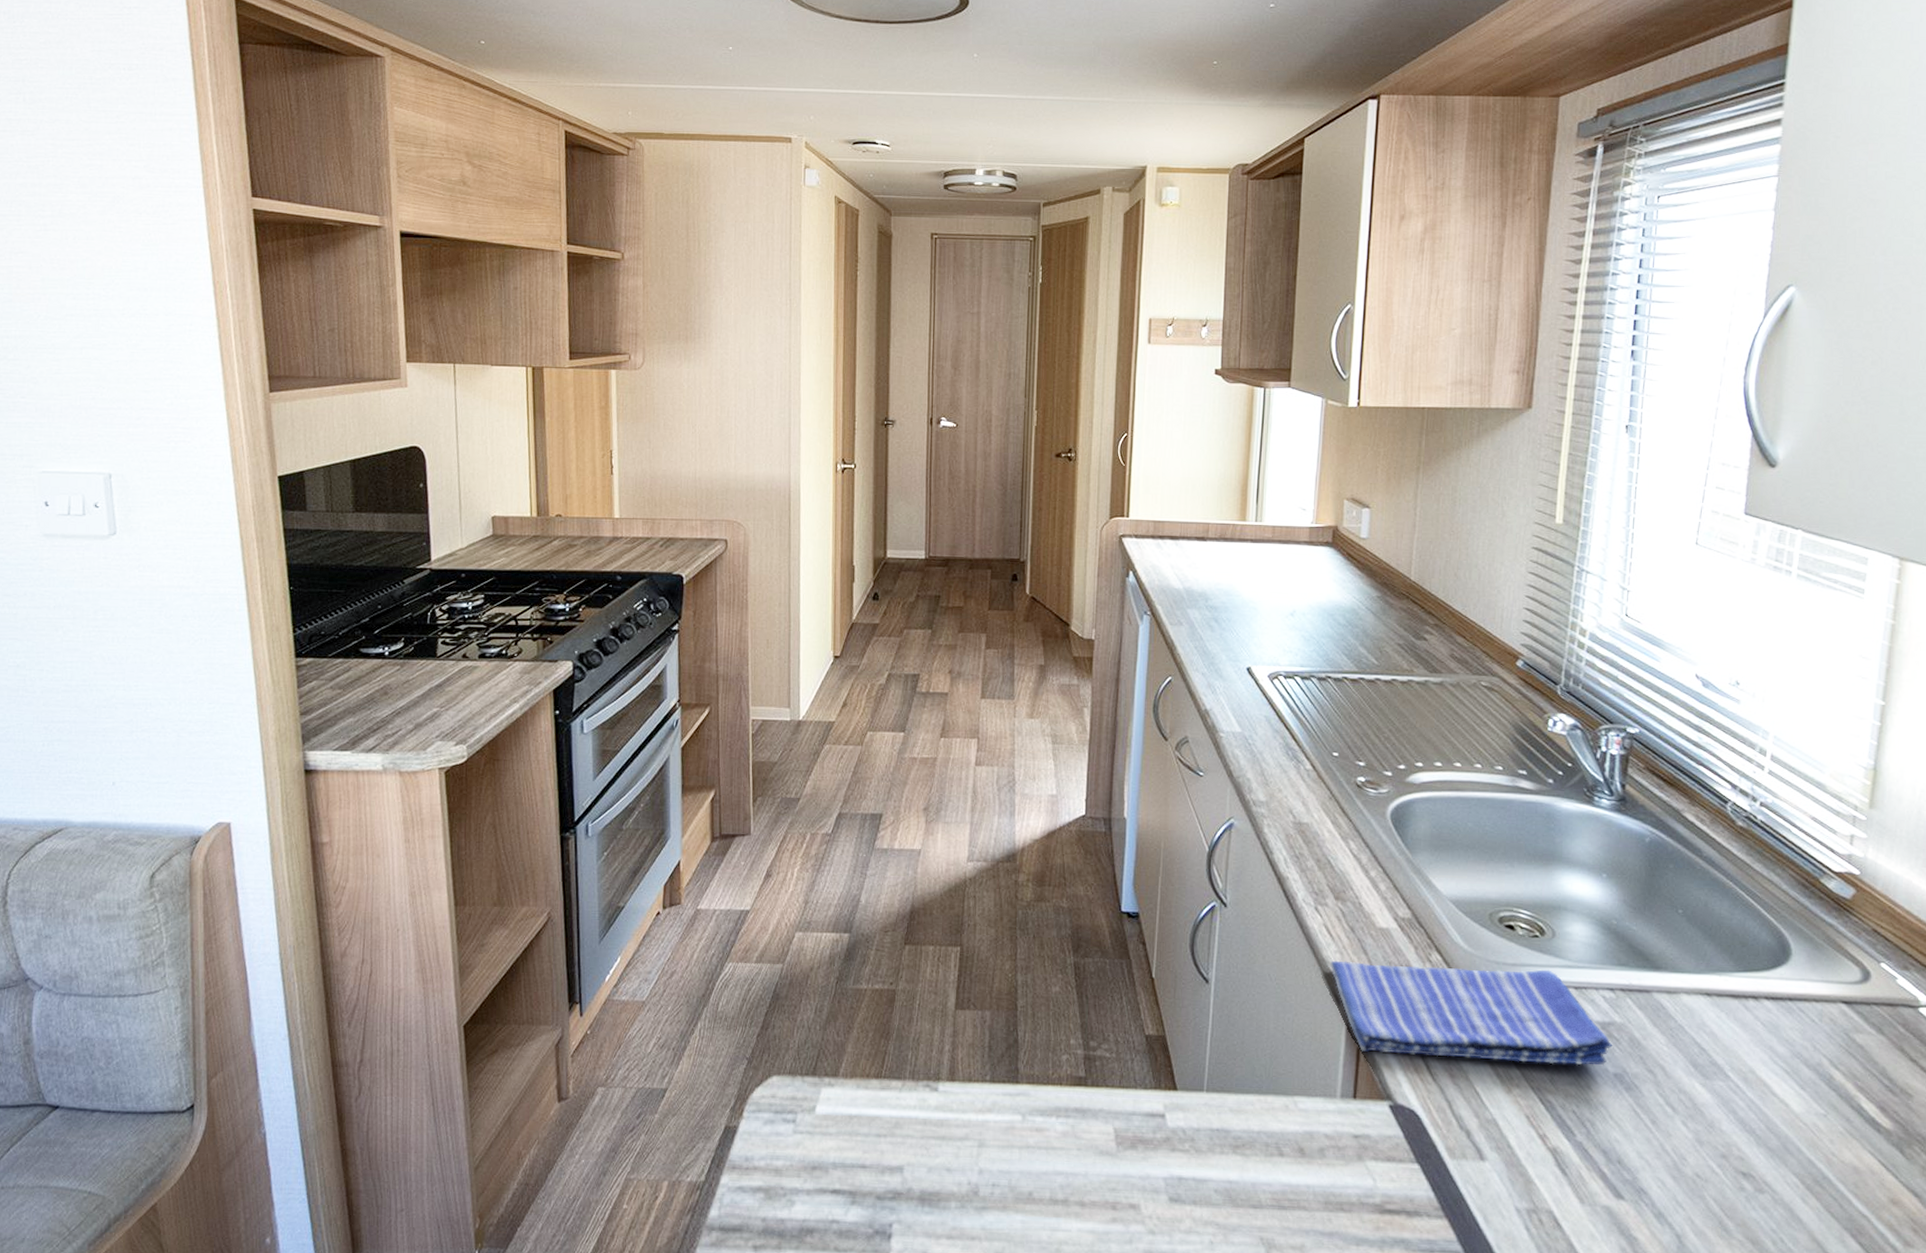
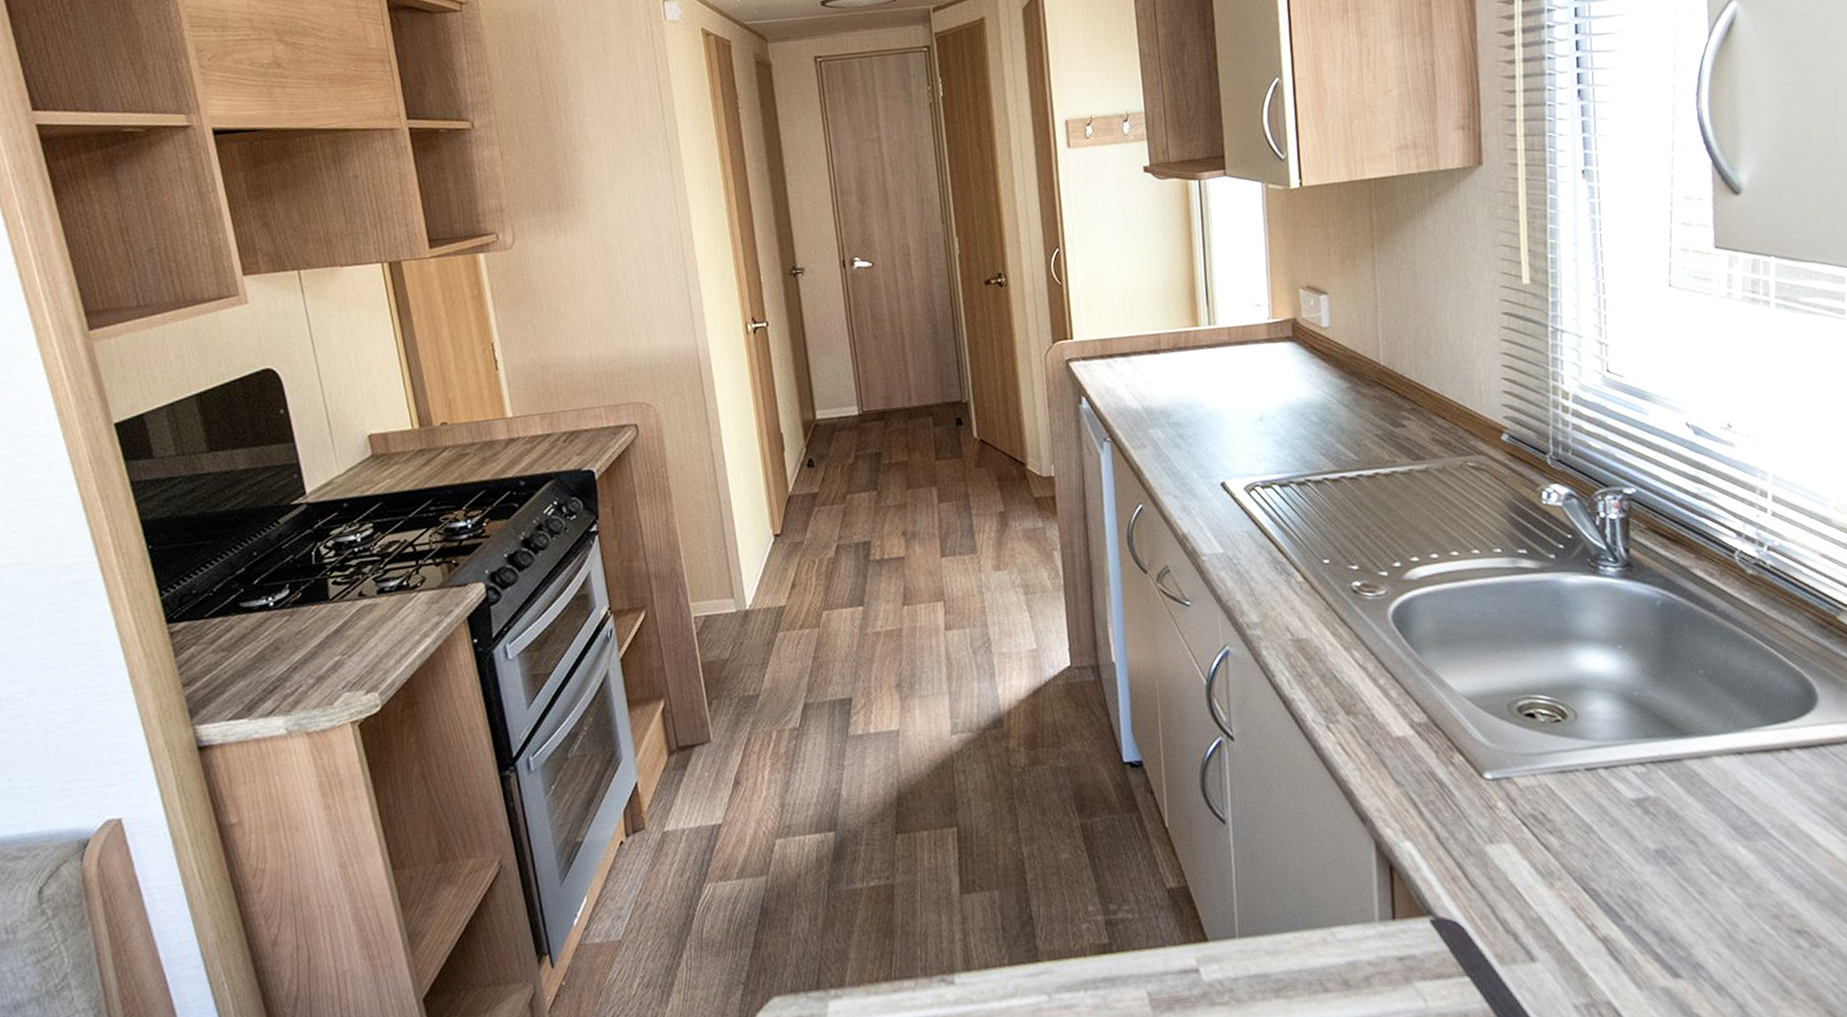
dish towel: present [1330,960,1613,1066] -> none [1350,753,1650,869]

